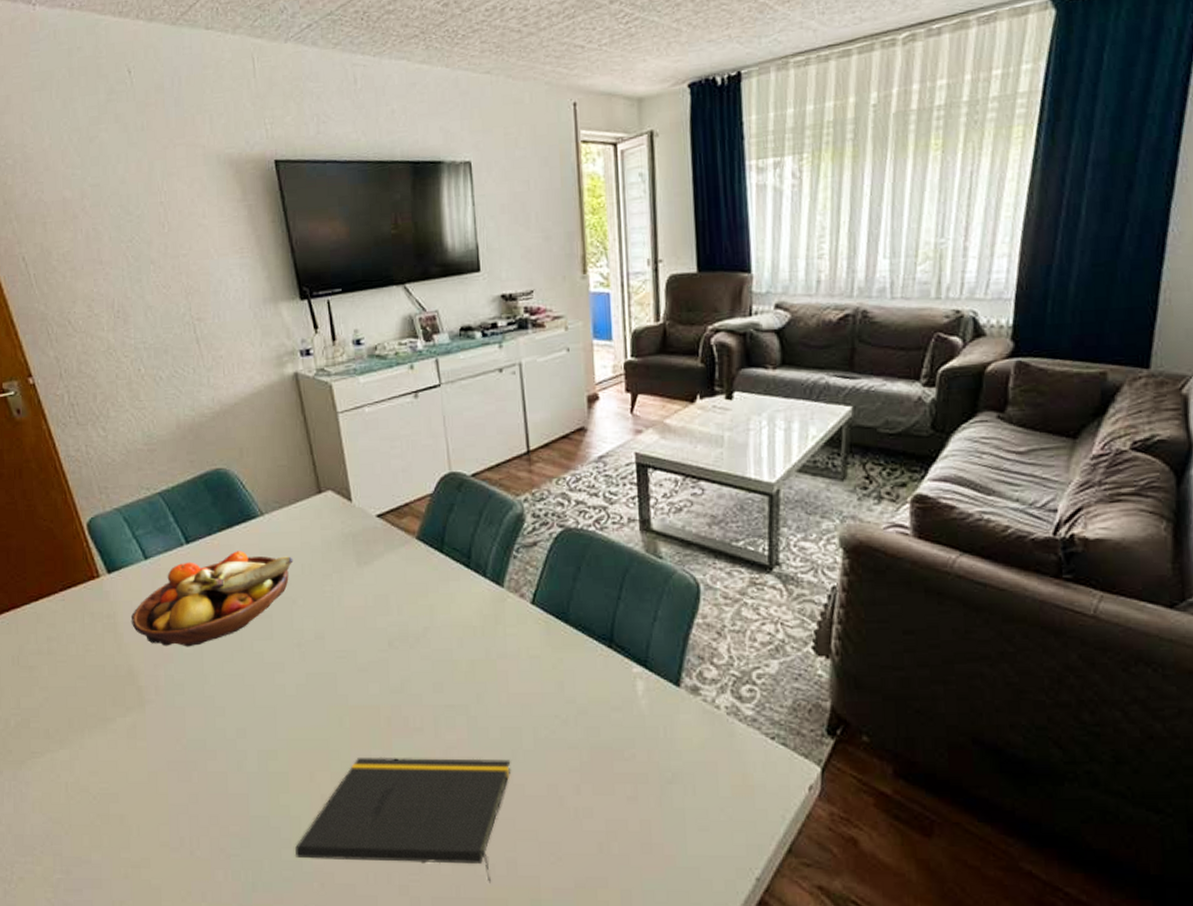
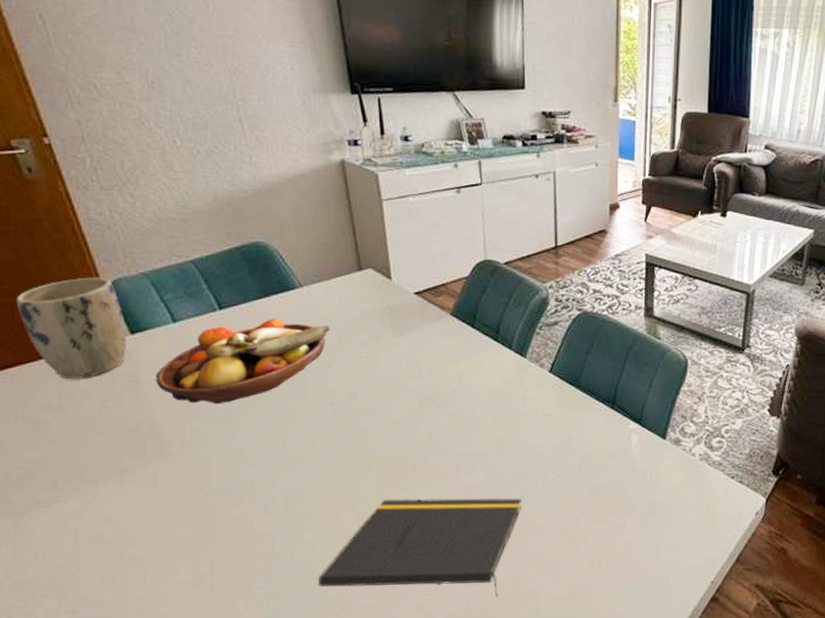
plant pot: none [10,515,105,623] -> present [16,277,127,380]

